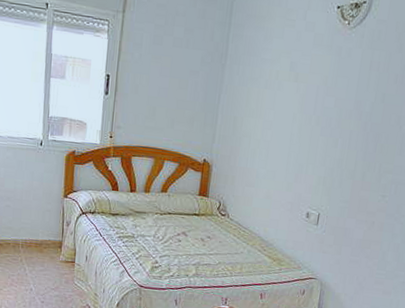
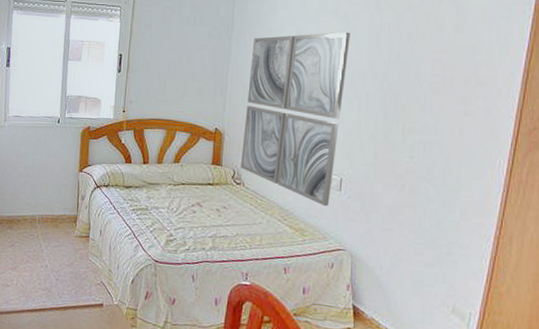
wall art: none [226,67,342,239] -> present [241,32,350,207]

